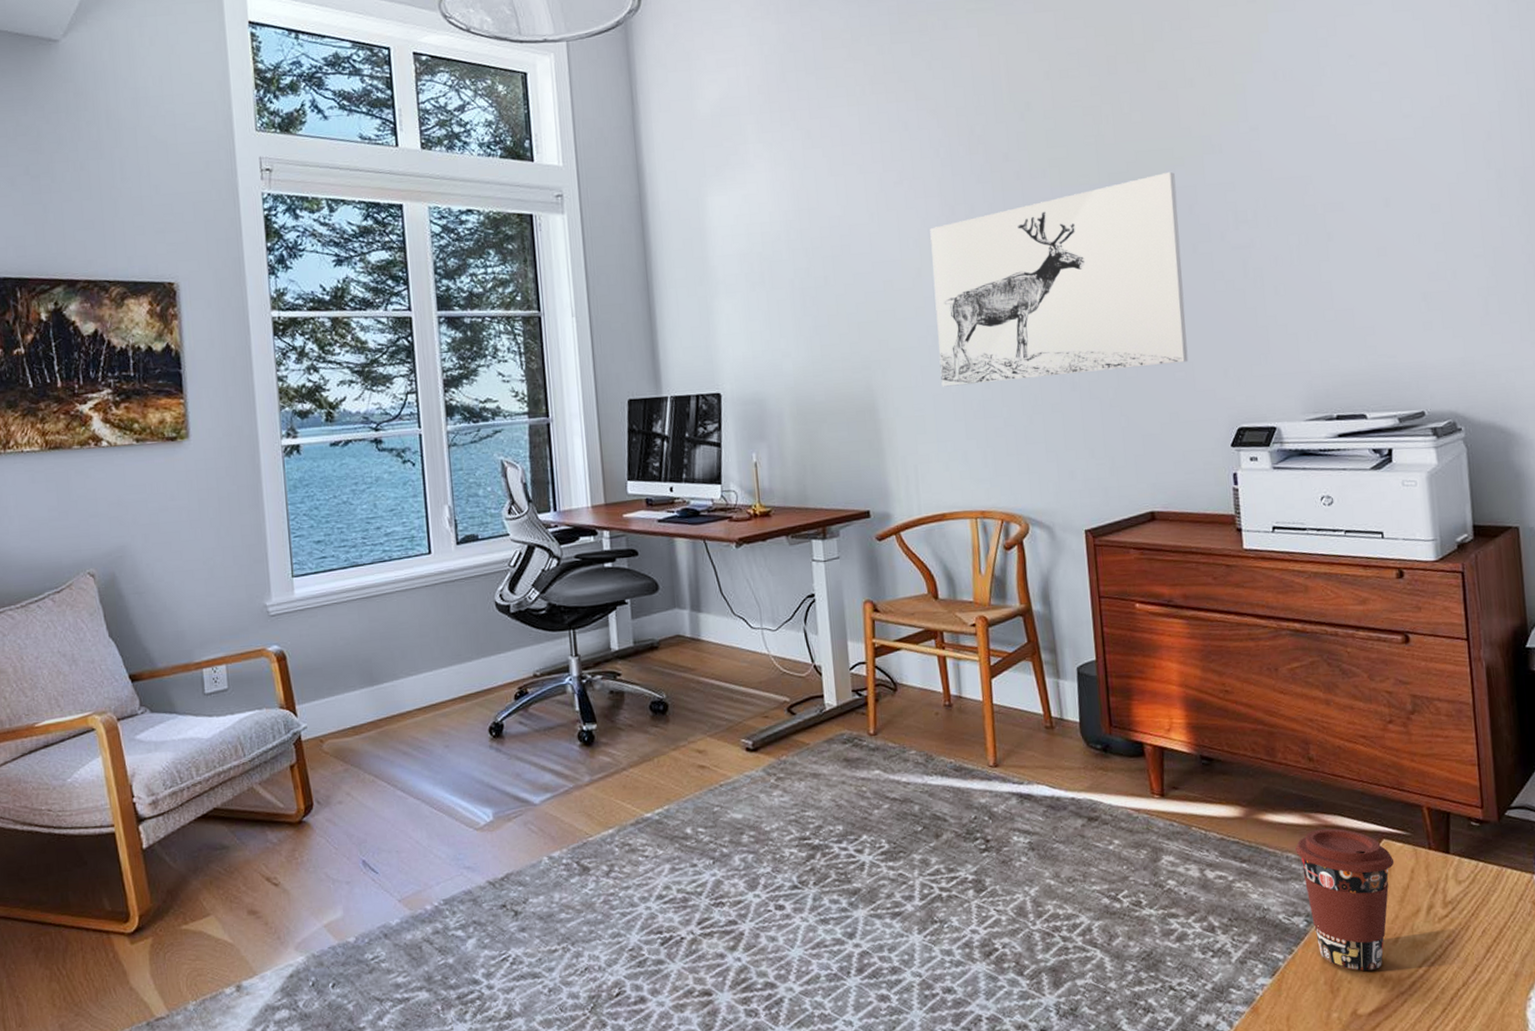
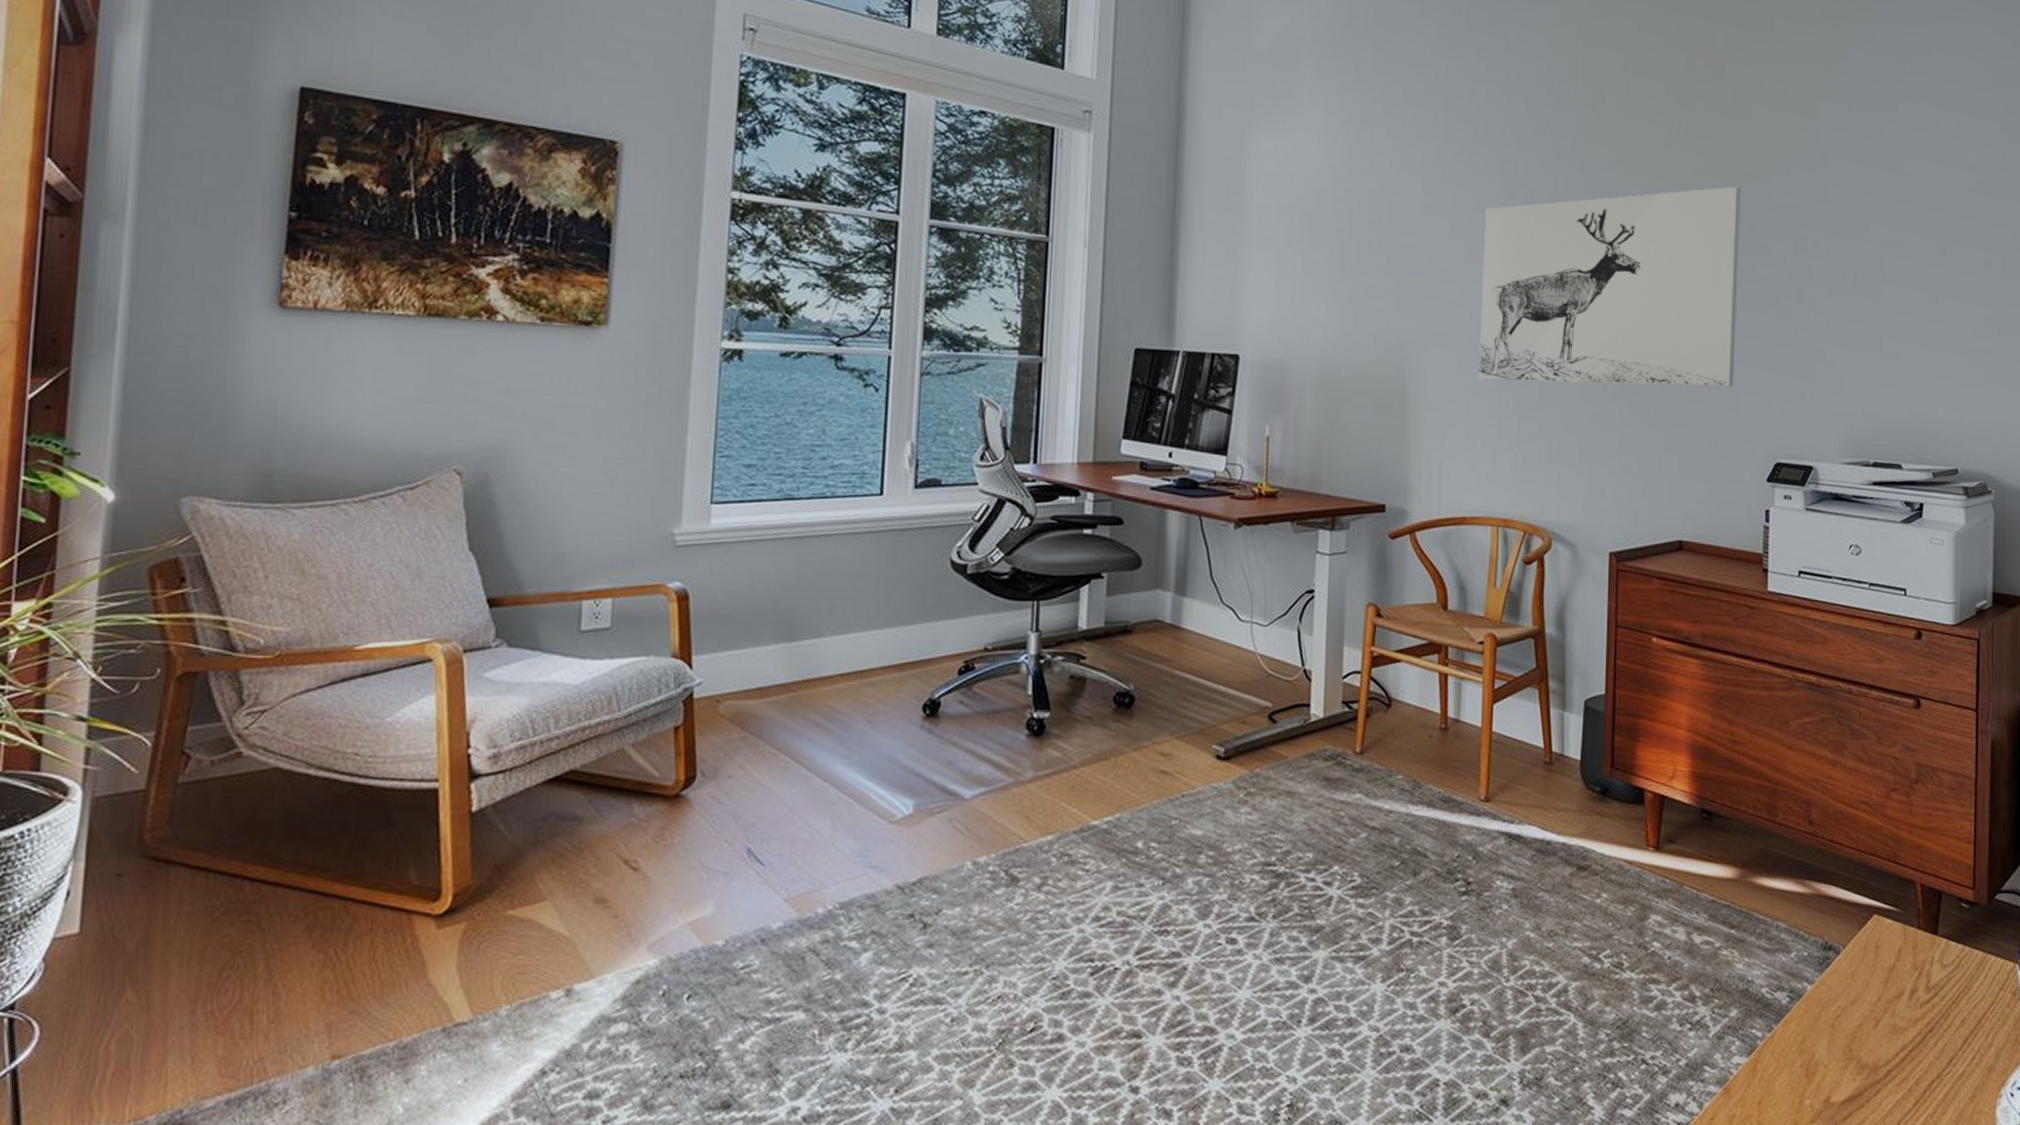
coffee cup: present [1295,828,1395,971] -> none [1785,898,1883,1055]

